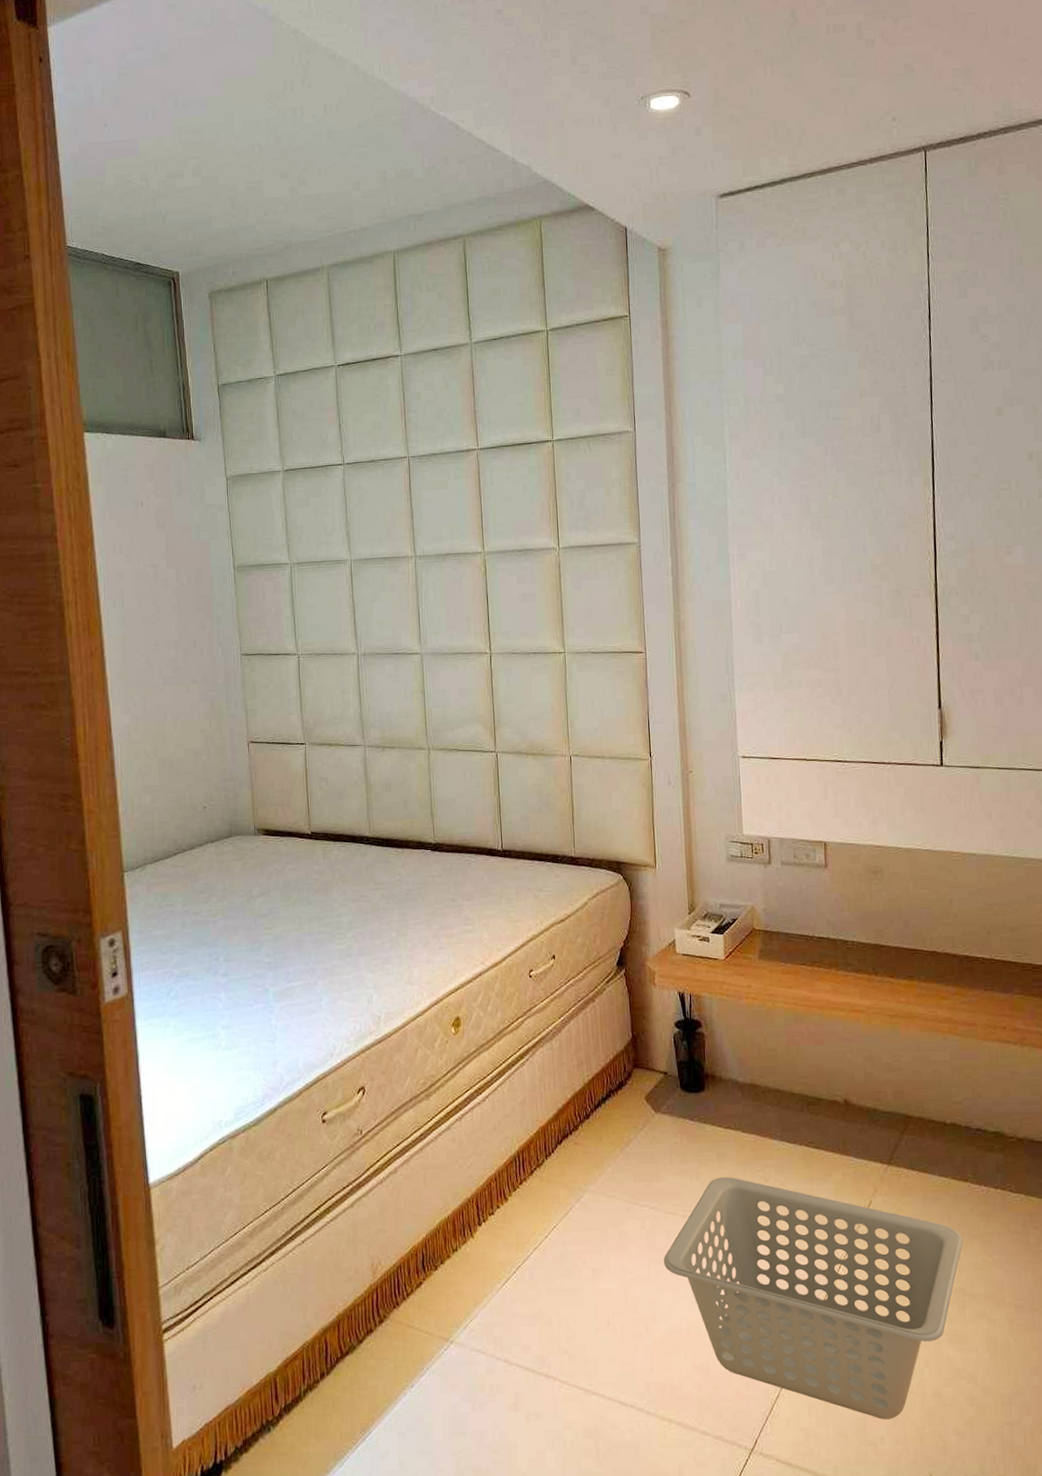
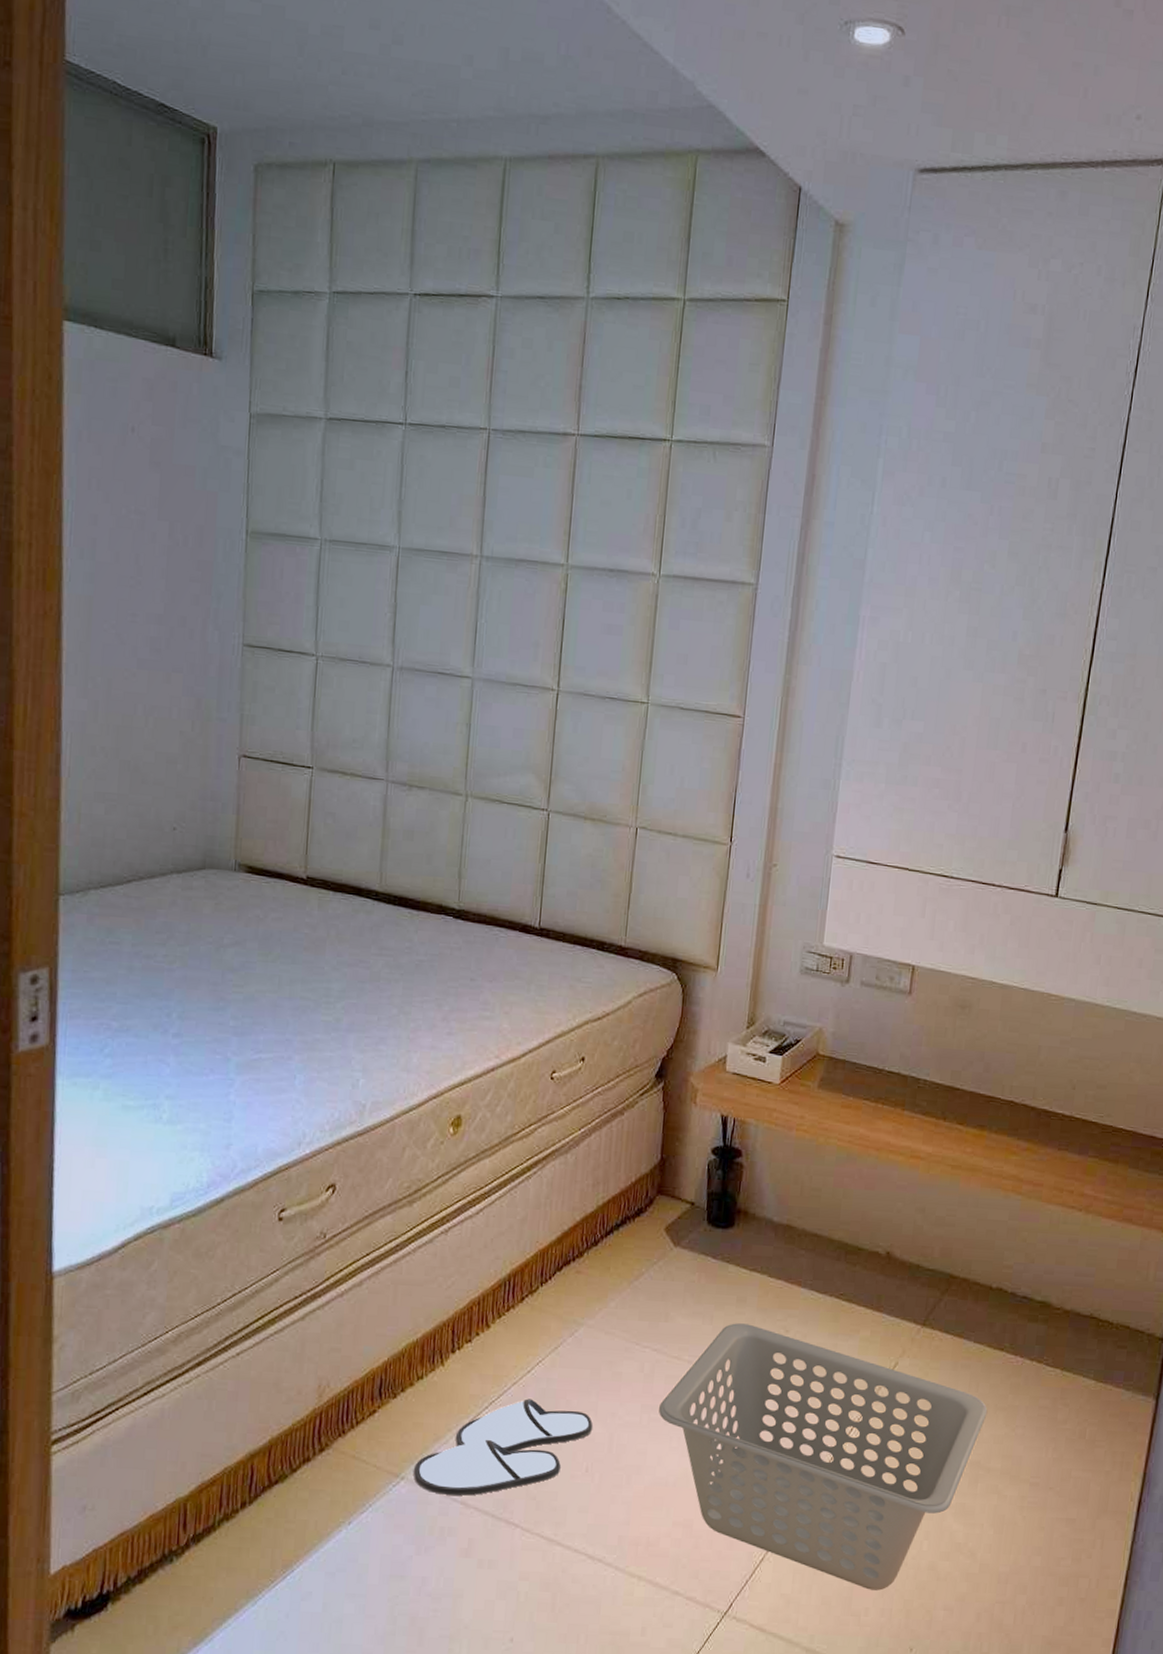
slippers: none [460,1261,609,1354] -> present [413,1398,593,1496]

